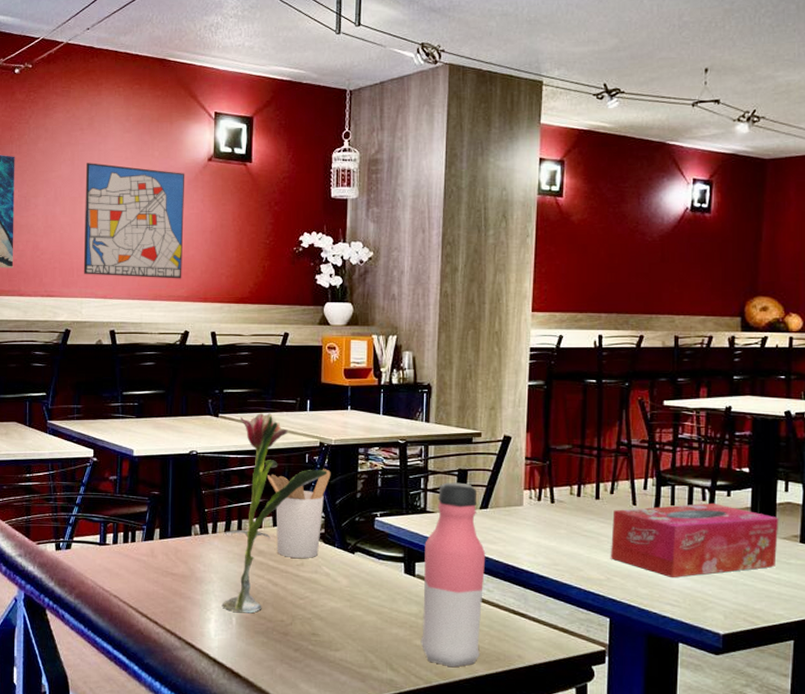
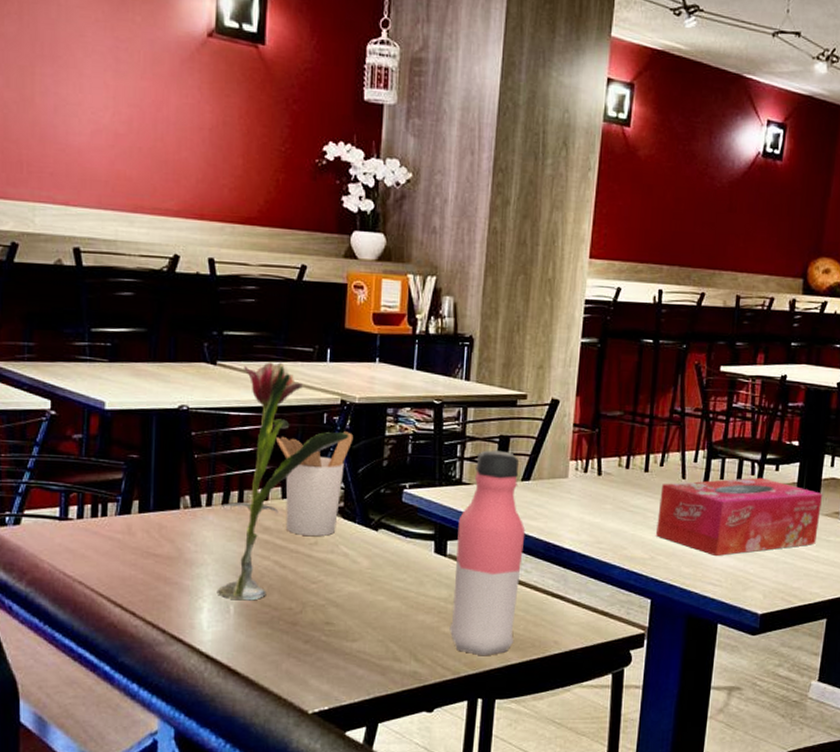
wall art: present [83,163,185,279] -> none [36,20,177,188]

